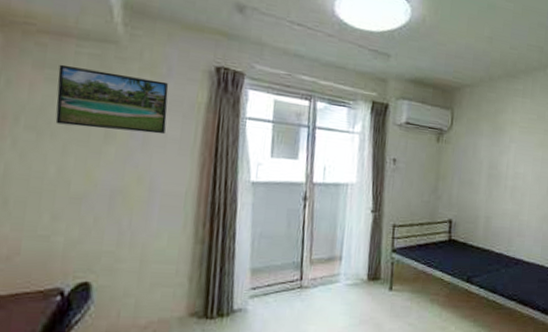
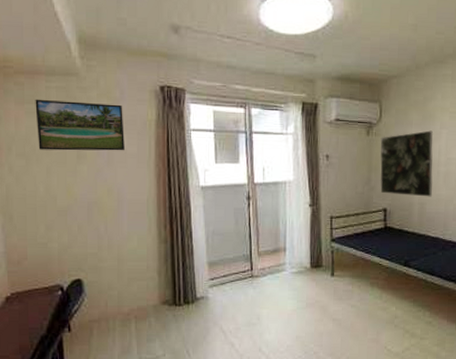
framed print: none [447,142,502,211] -> present [380,130,433,197]

